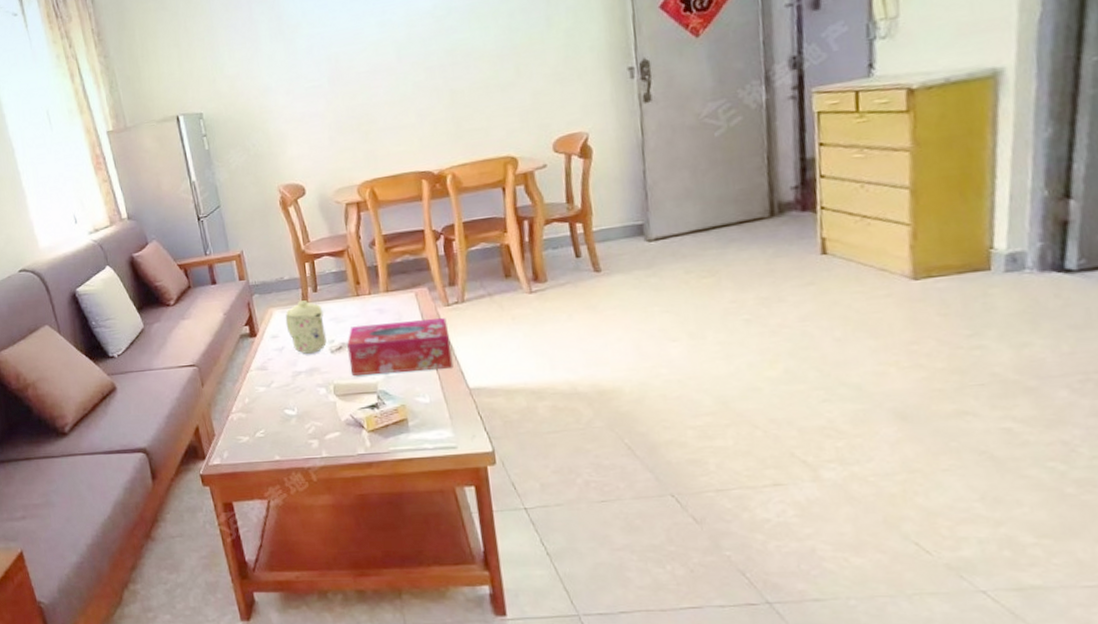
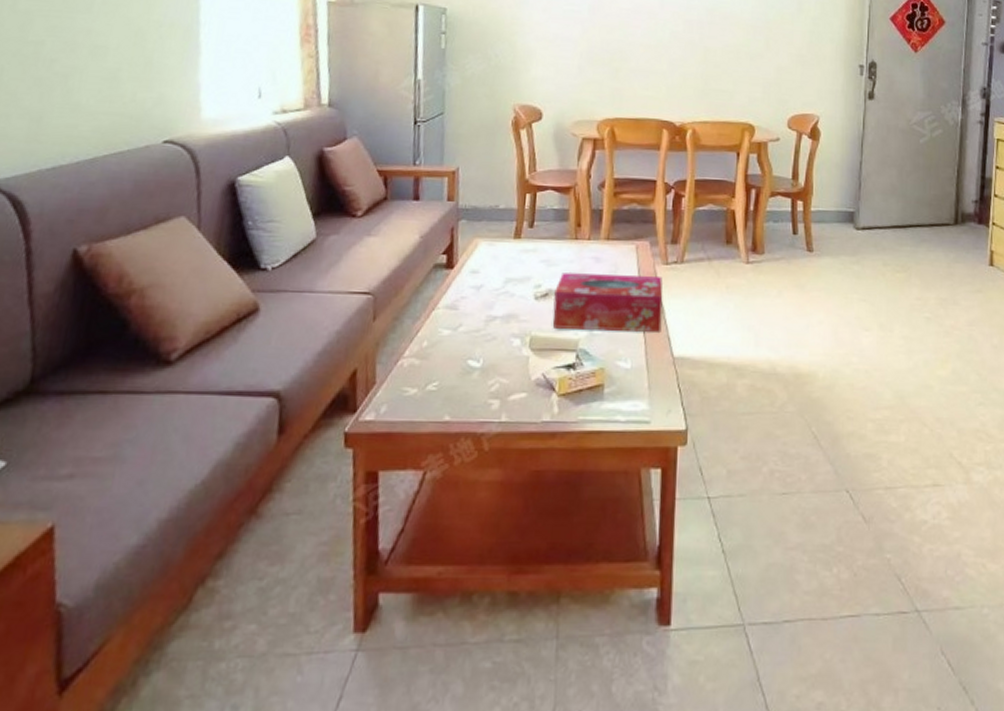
mug: present [285,300,327,354] -> none [490,235,535,297]

